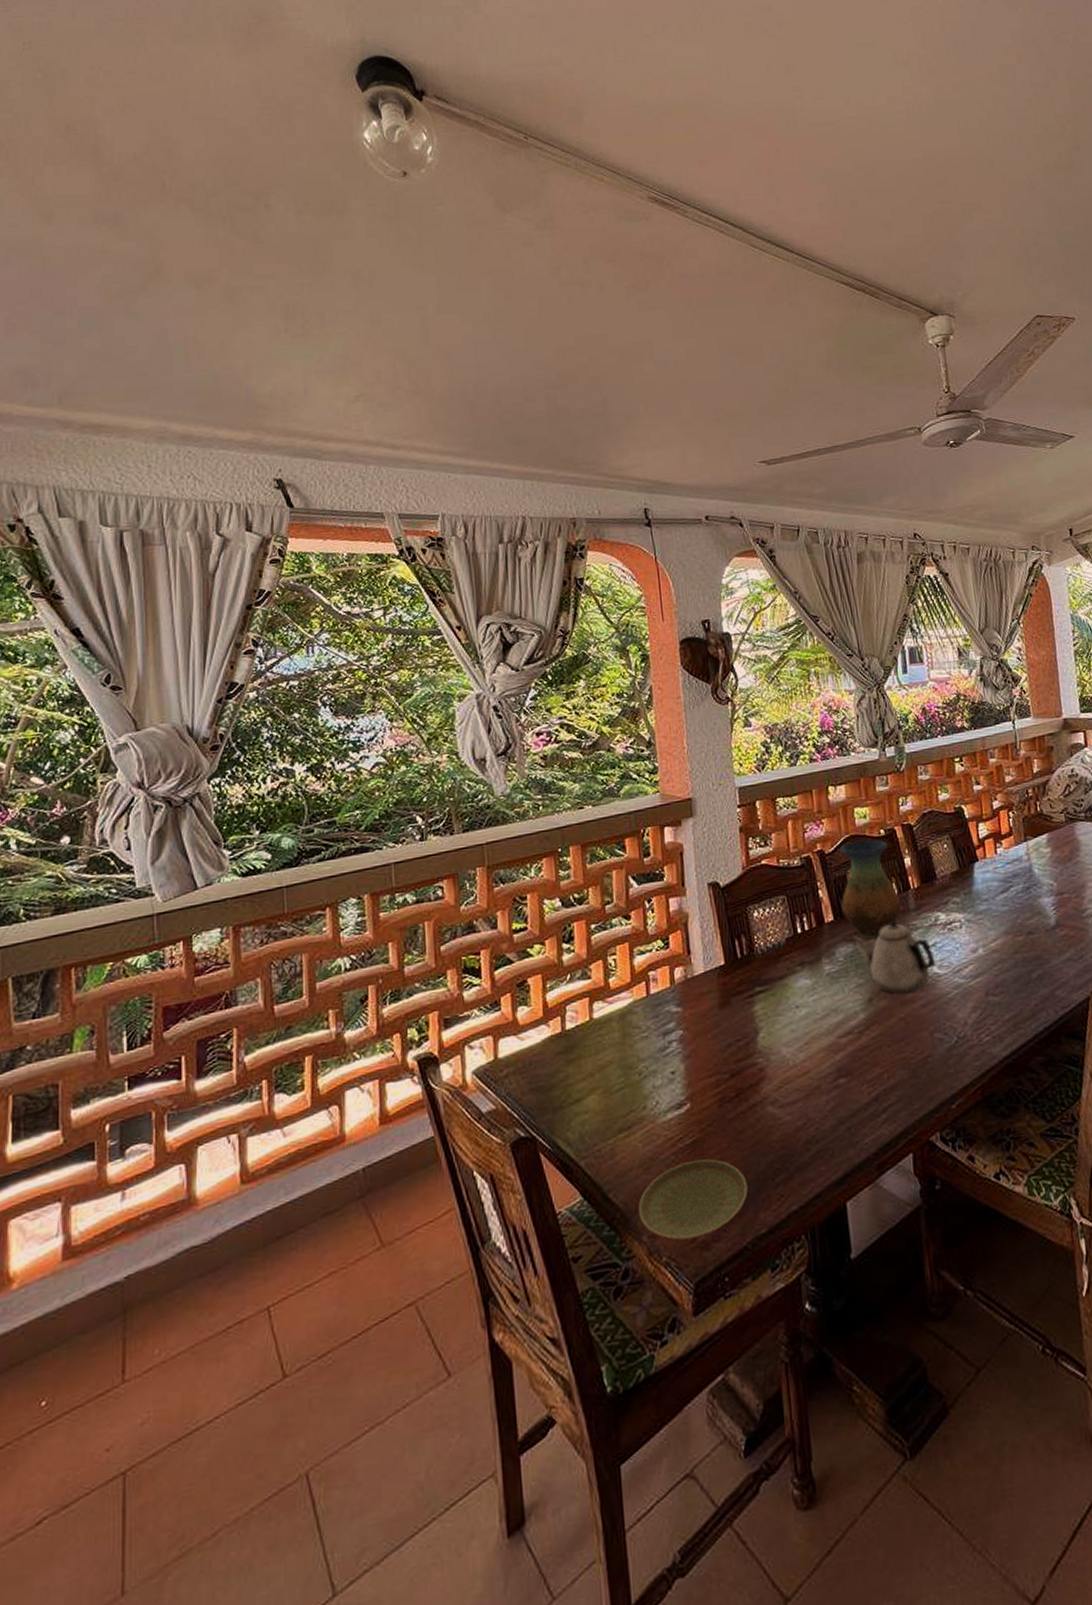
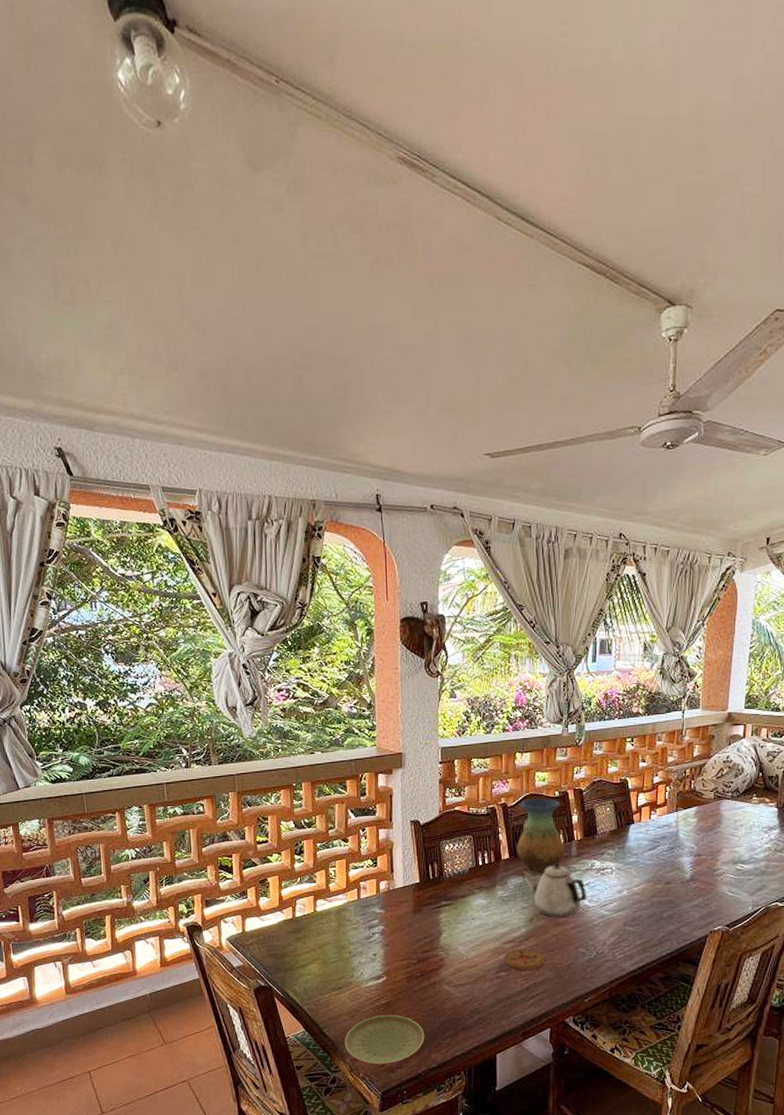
coaster: none [841,1041,895,1073] -> present [504,949,545,971]

